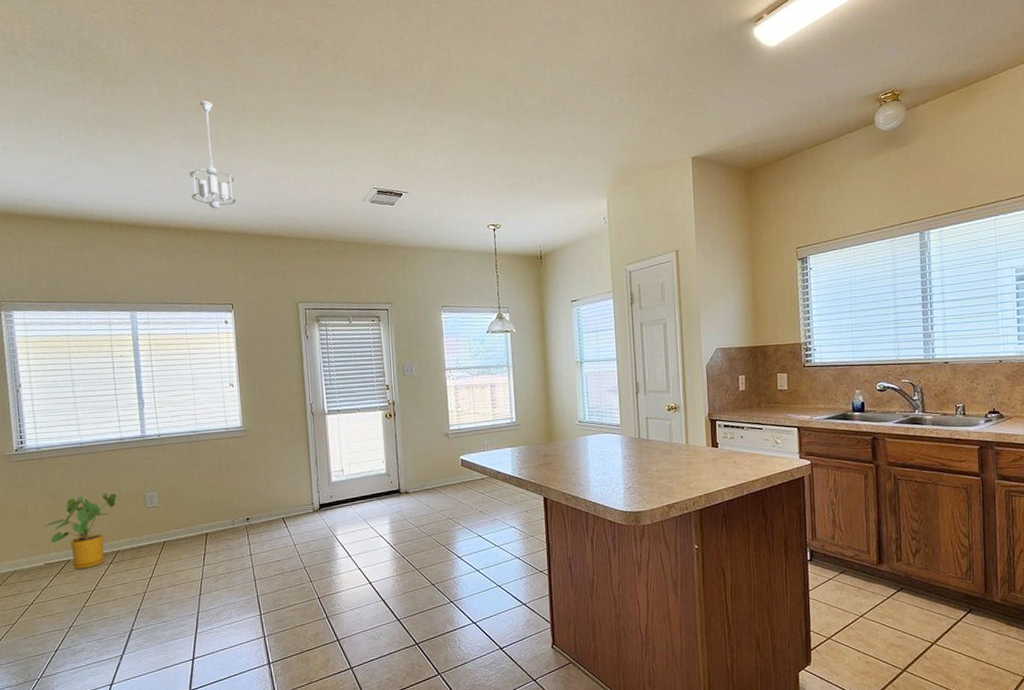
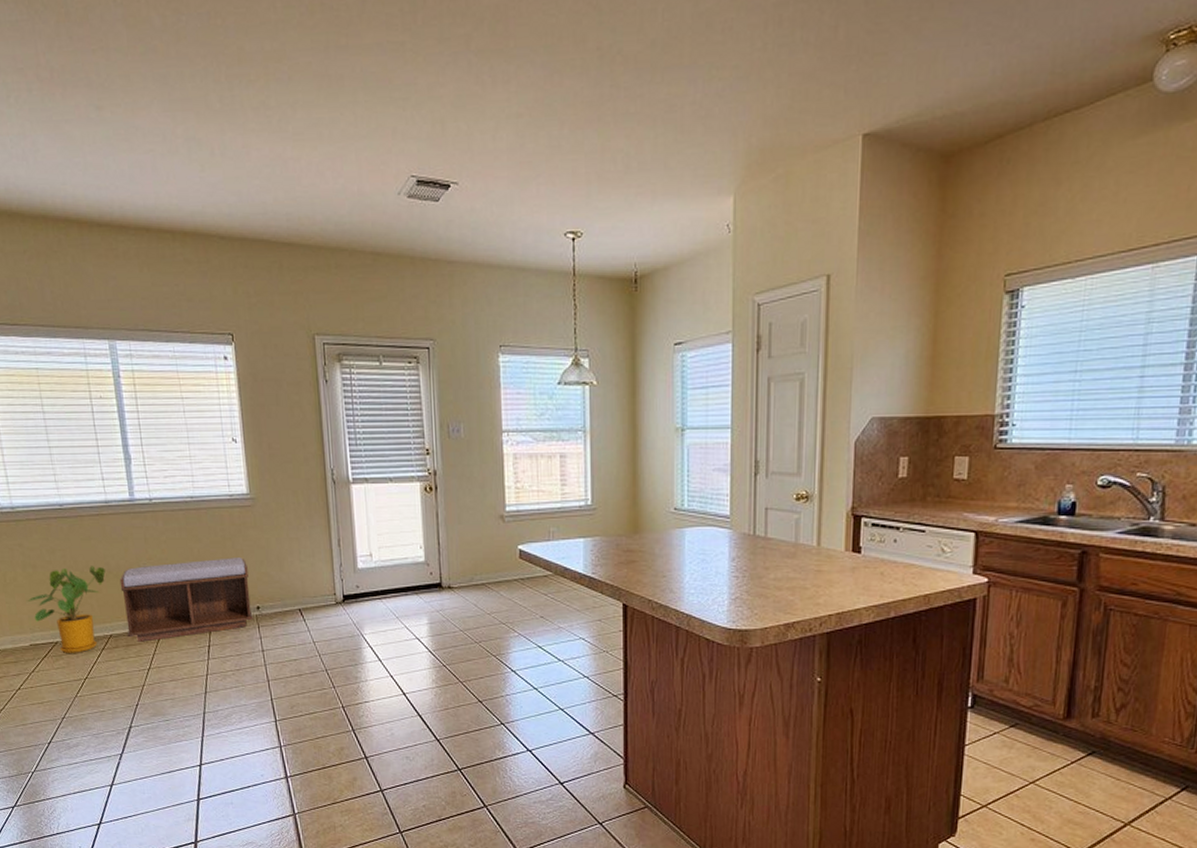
bench: none [129,478,243,555] -> present [119,558,253,642]
pendant light: present [189,101,236,210] -> none [172,47,233,205]

